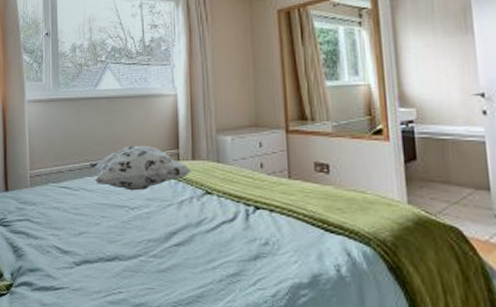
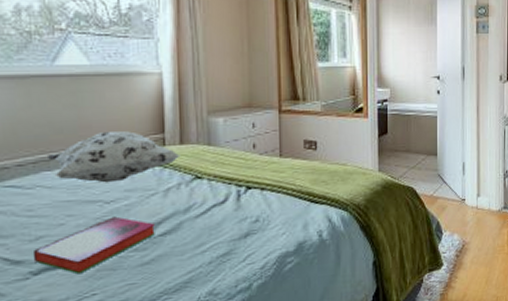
hardback book: none [76,222,170,271] -> present [32,216,155,275]

